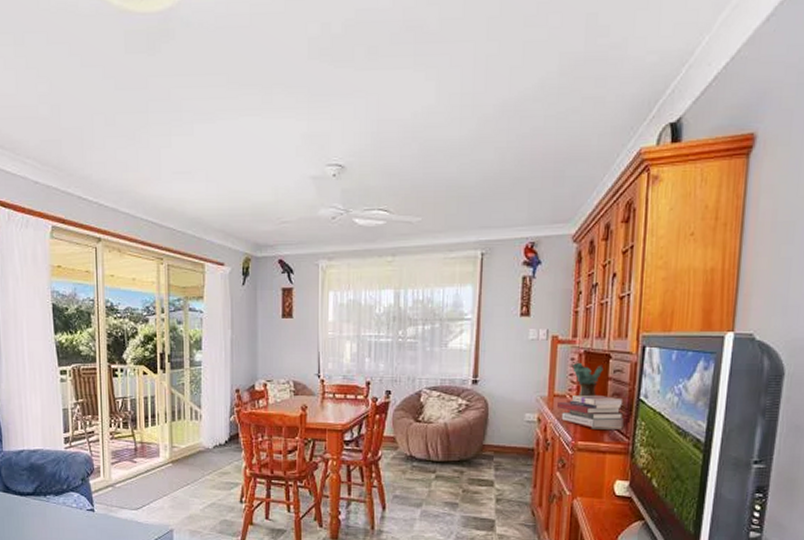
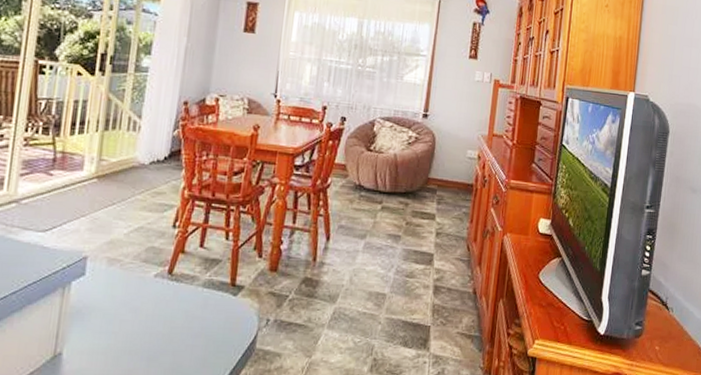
books: present [557,394,625,430] -> none [495,137,550,171]
vase: present [570,359,604,397] -> none [508,102,535,139]

